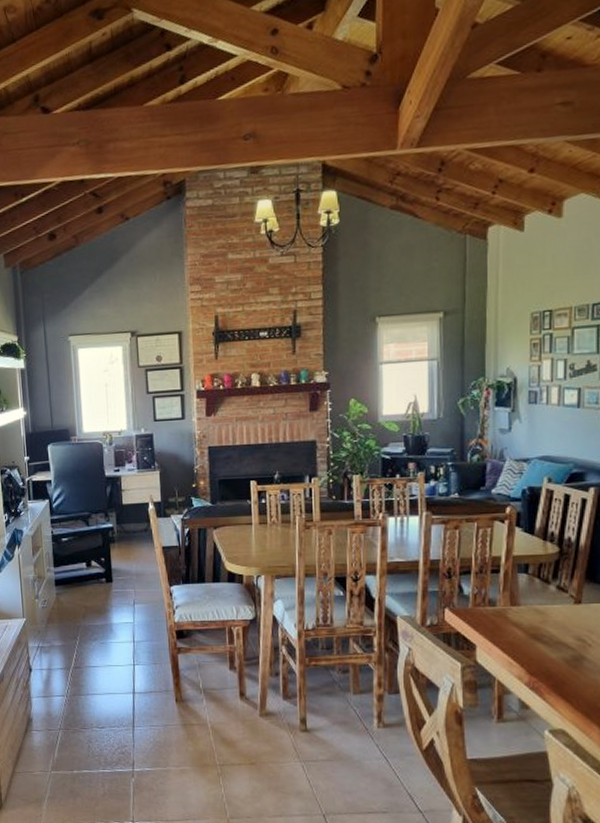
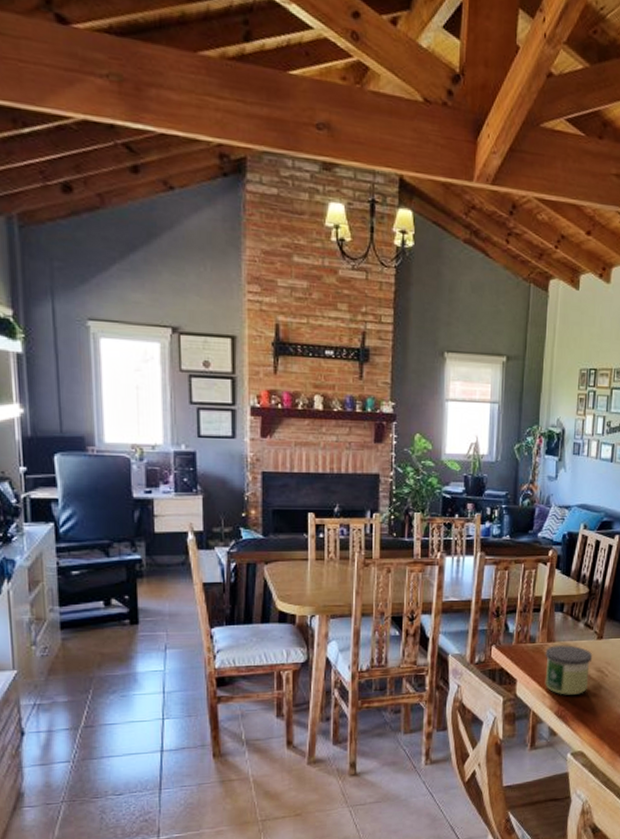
candle: none [508,609,570,665] -> present [545,645,593,695]

